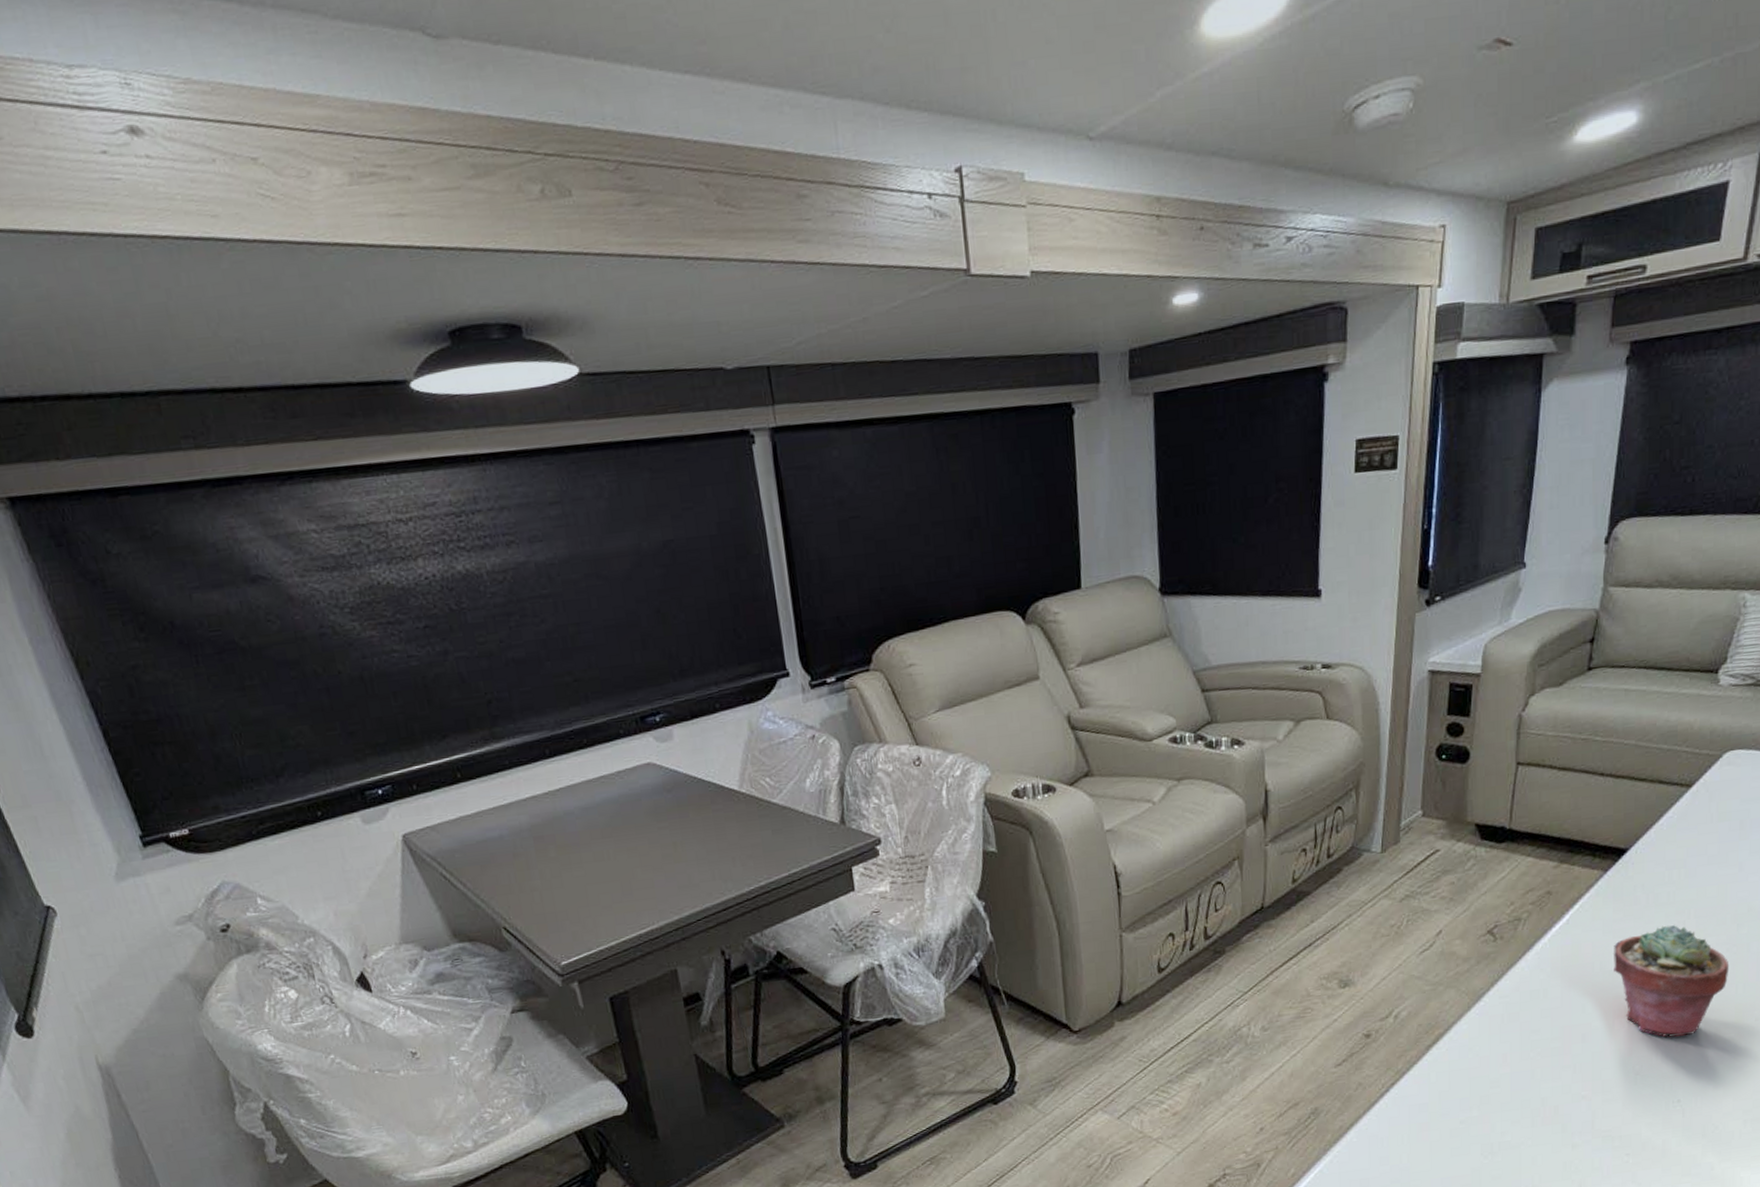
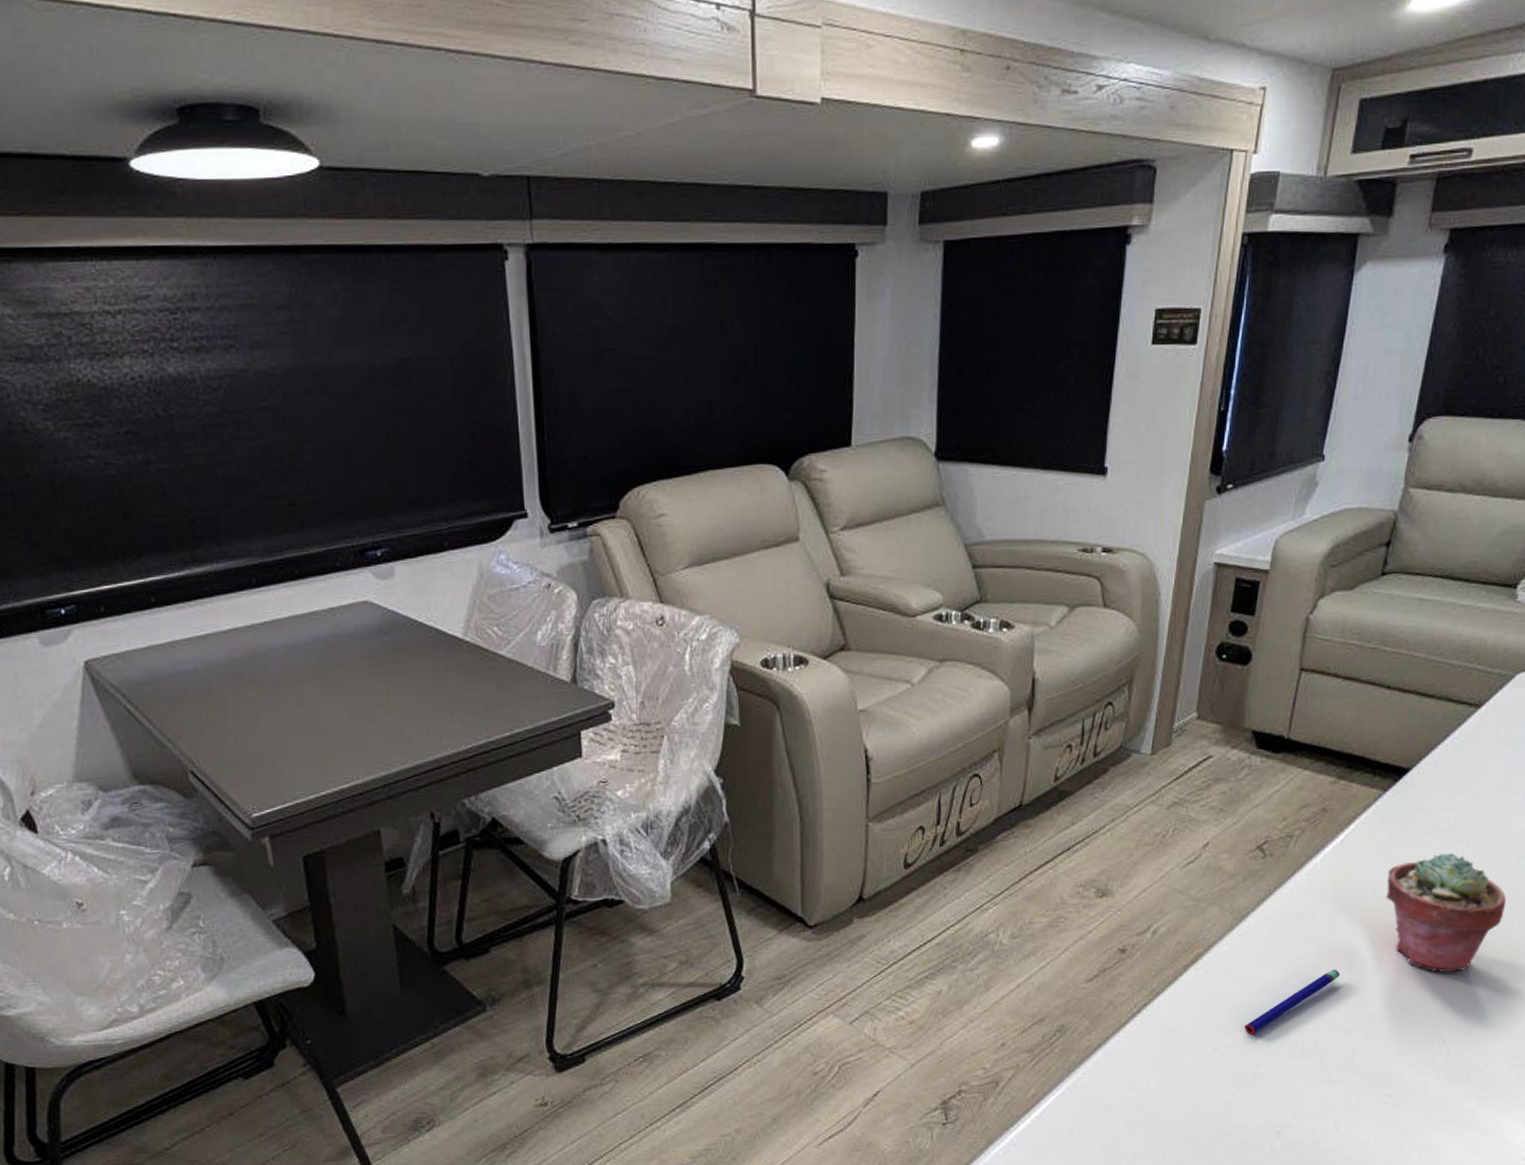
pen: none [1487,1040,1575,1106] -> present [1244,969,1340,1035]

